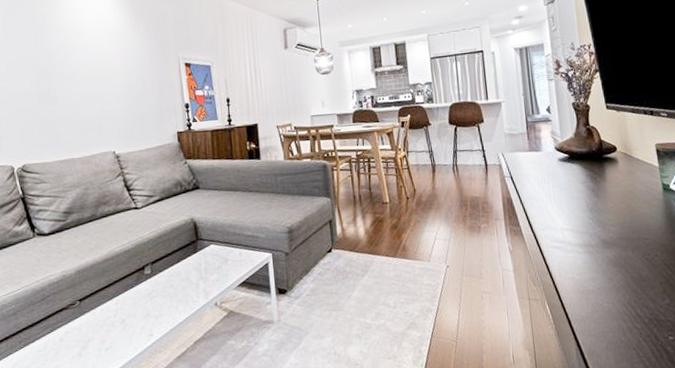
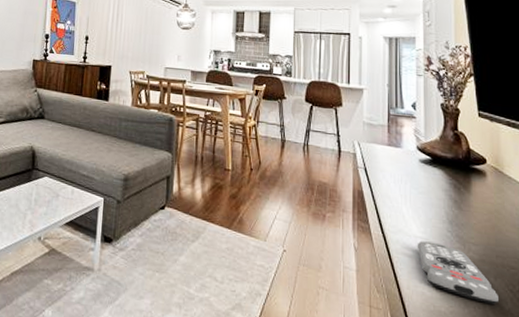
remote control: none [563,231,637,275] -> present [417,241,499,304]

